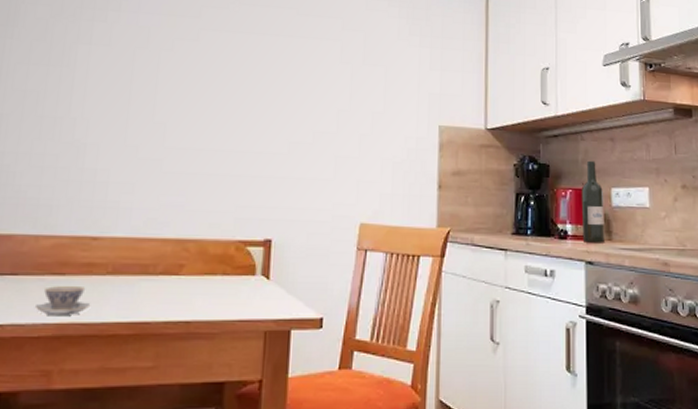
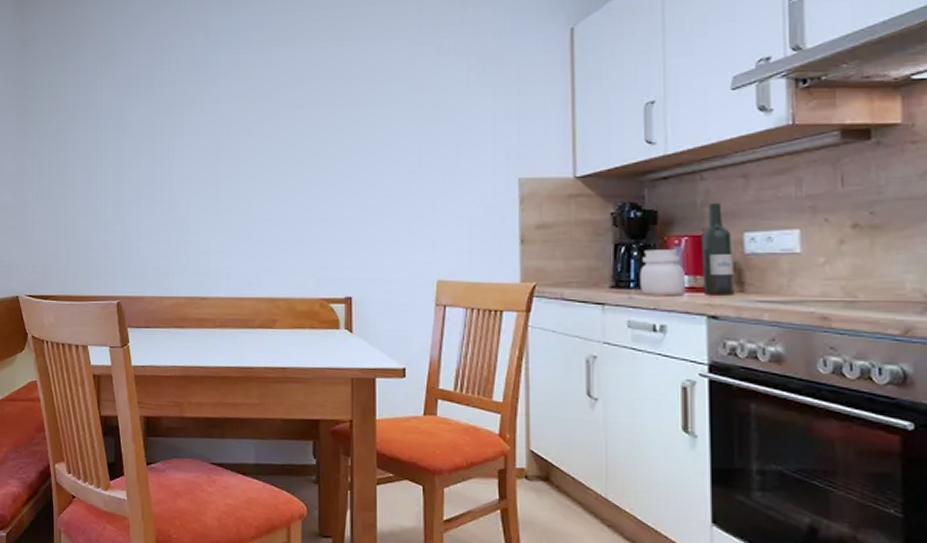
teacup: present [34,286,91,317] -> none [165,337,206,361]
jar: none [535,200,569,243] -> present [639,250,685,296]

